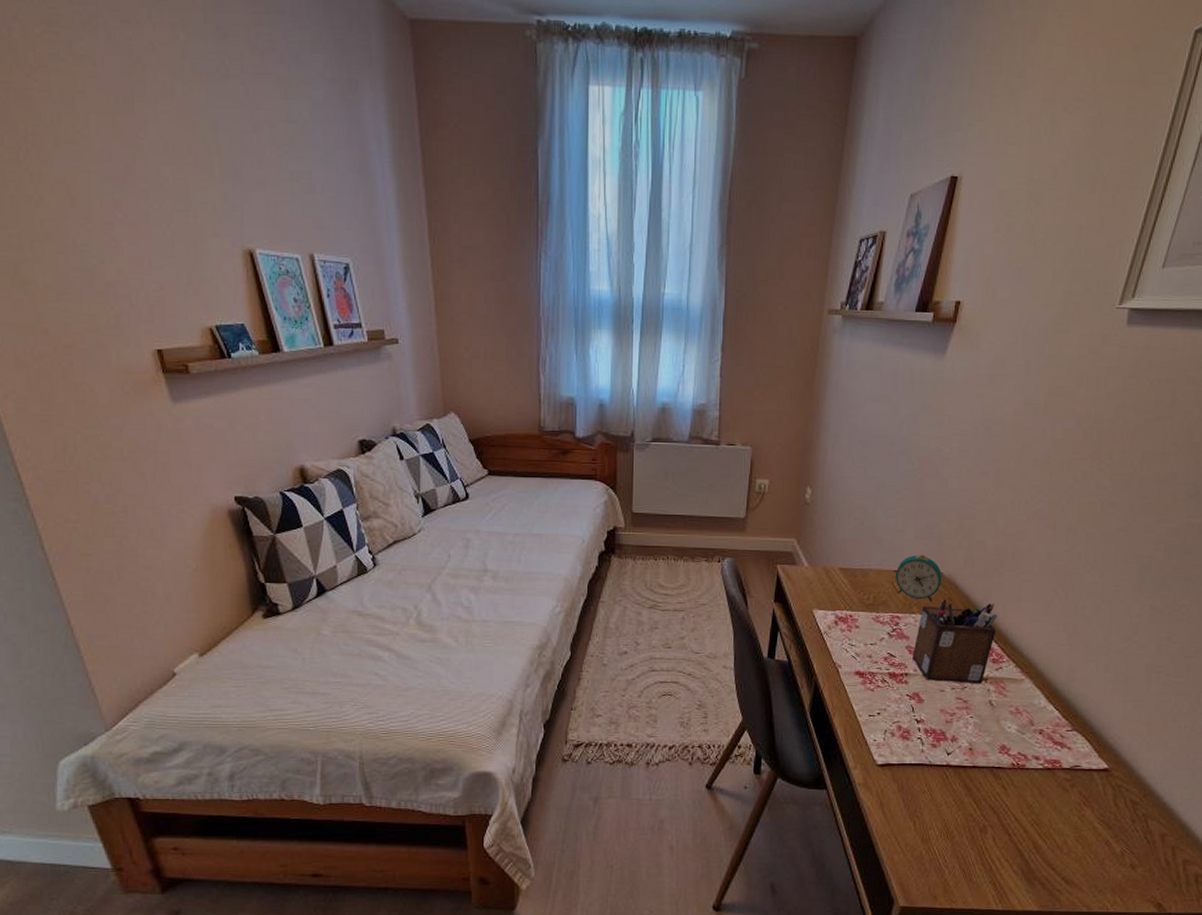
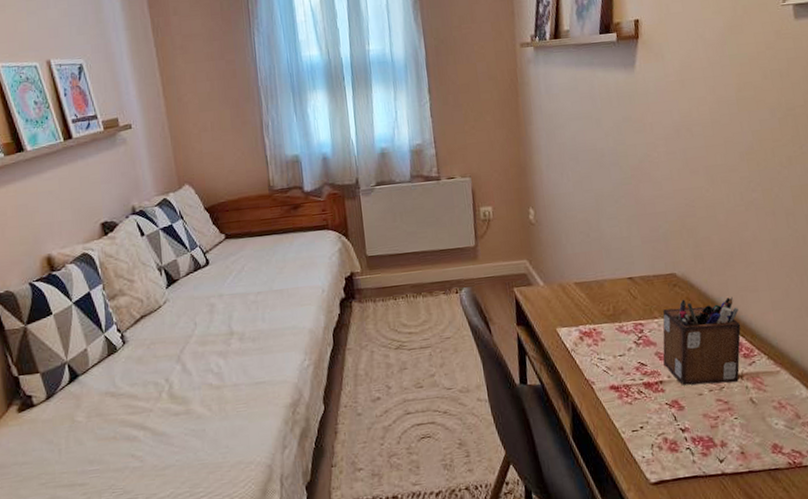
alarm clock: present [895,555,942,601] -> none [629,258,677,304]

